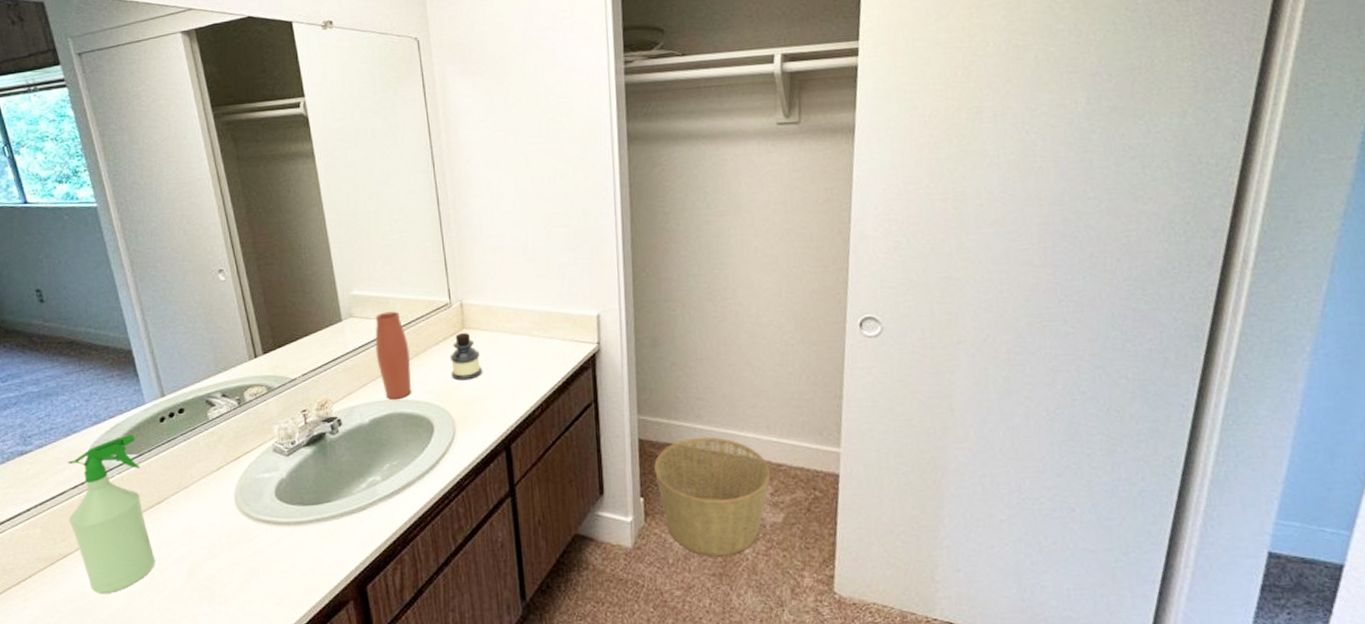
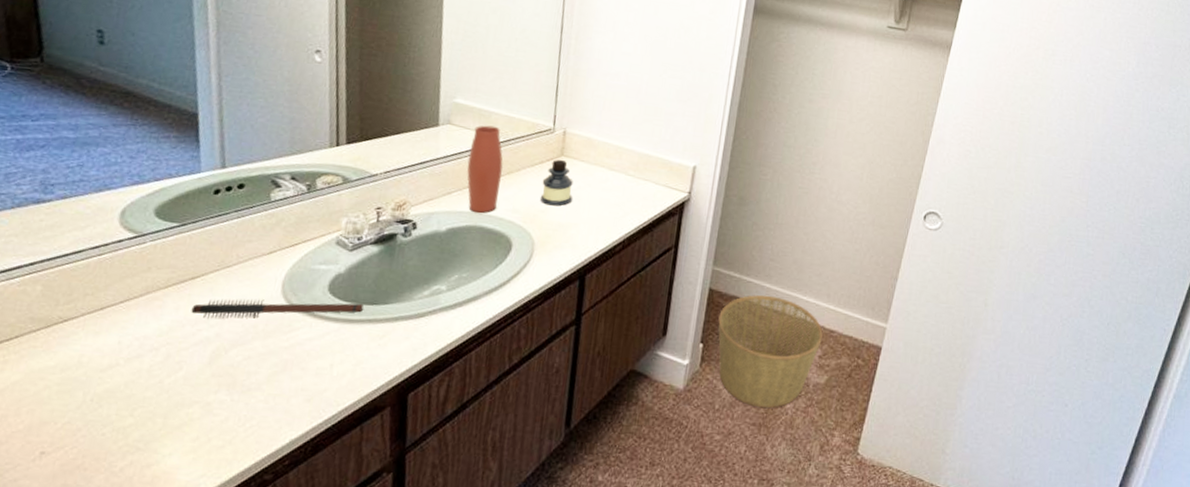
spray bottle: present [68,434,155,593] -> none [80,201,181,367]
hairbrush: none [163,505,309,538] -> present [191,299,363,319]

